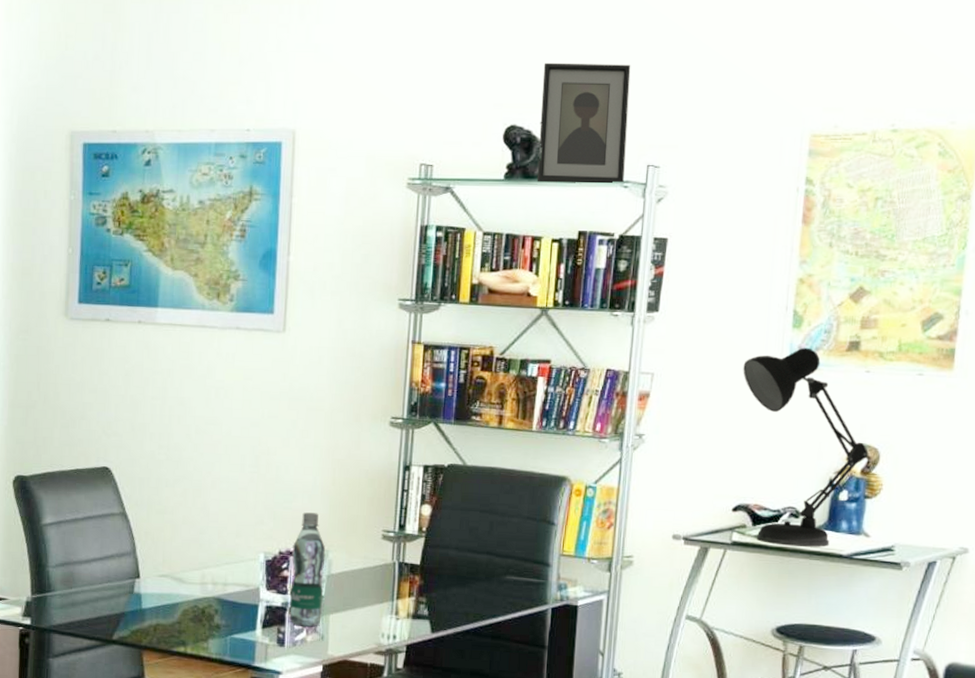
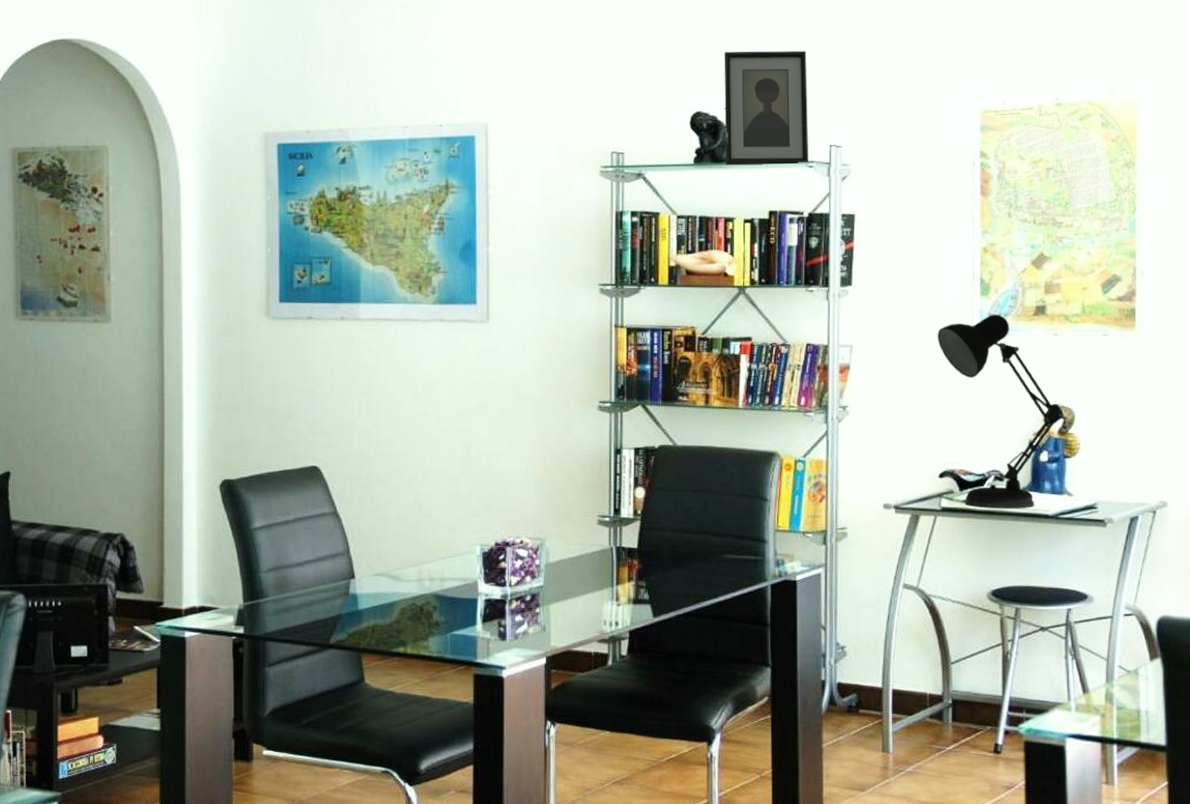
bottle: present [289,512,325,627] -> none [508,502,542,618]

